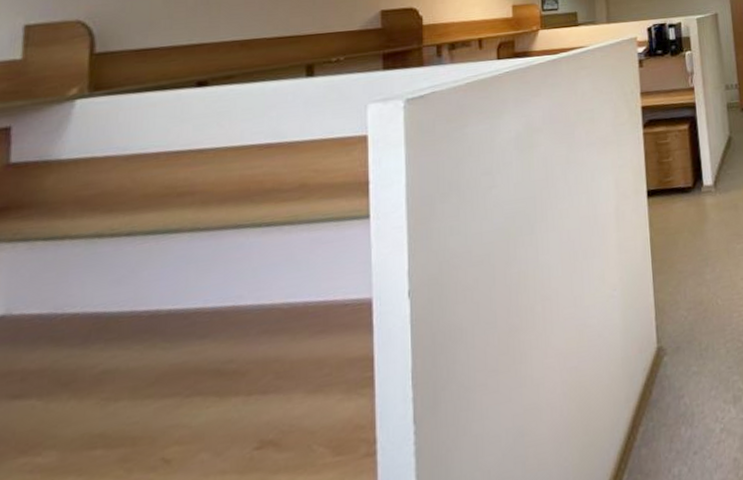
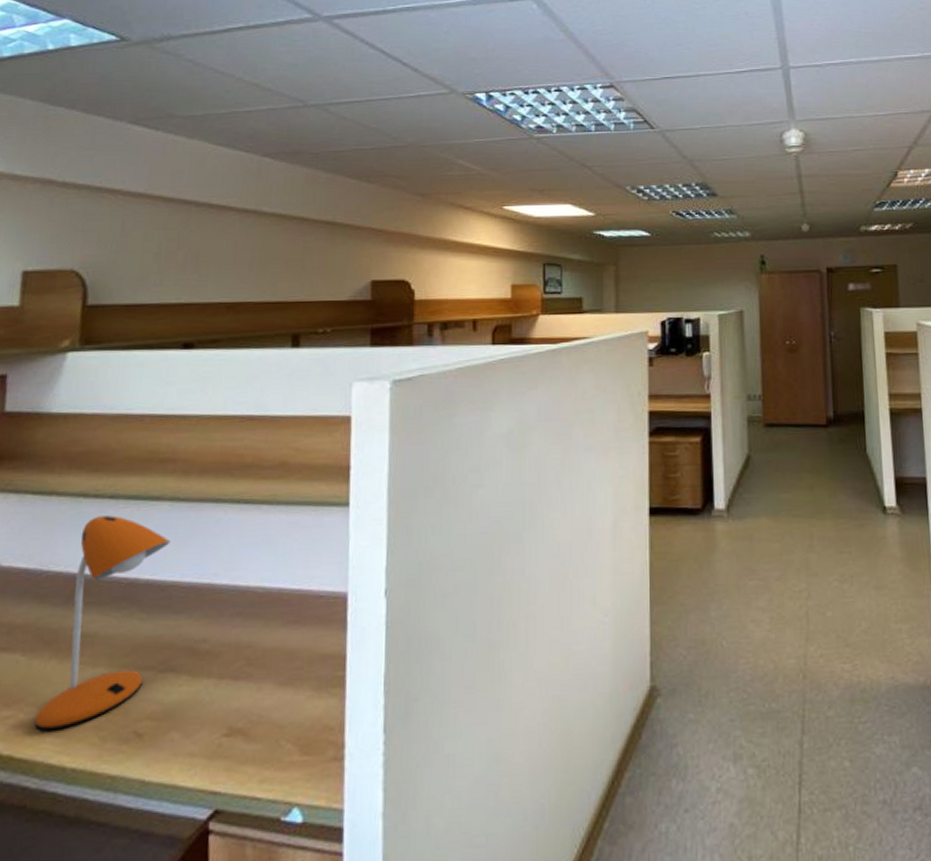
desk lamp: none [55,252,192,472] -> present [35,515,171,731]

